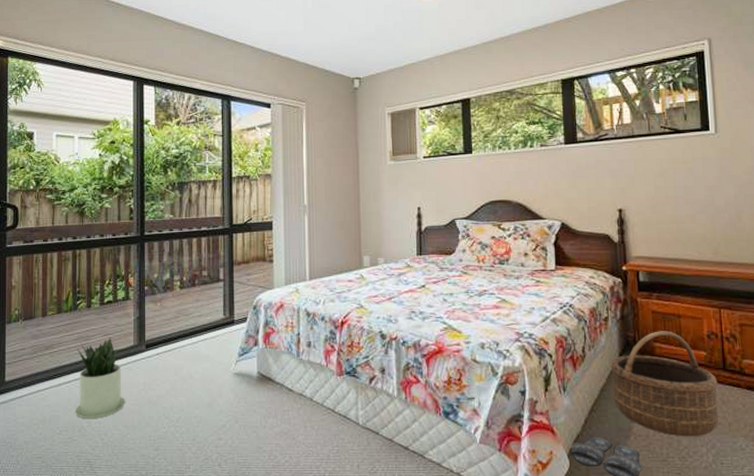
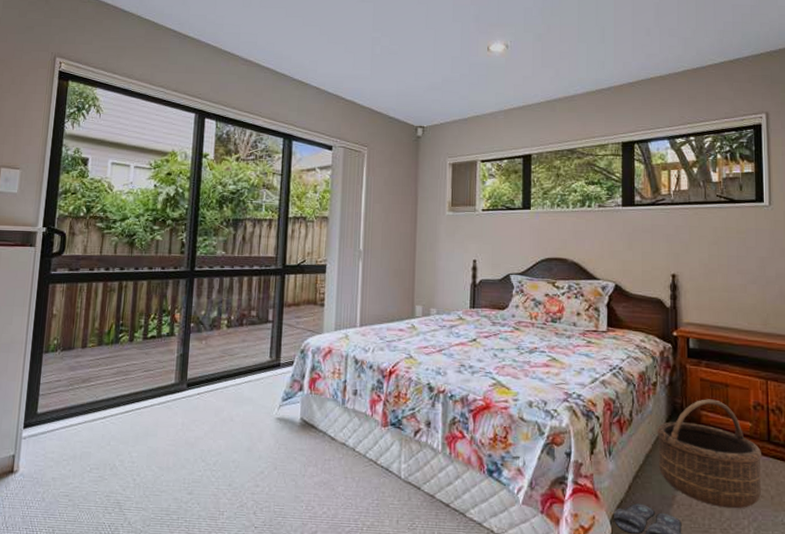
planter: present [75,337,125,420] -> none [107,373,162,458]

